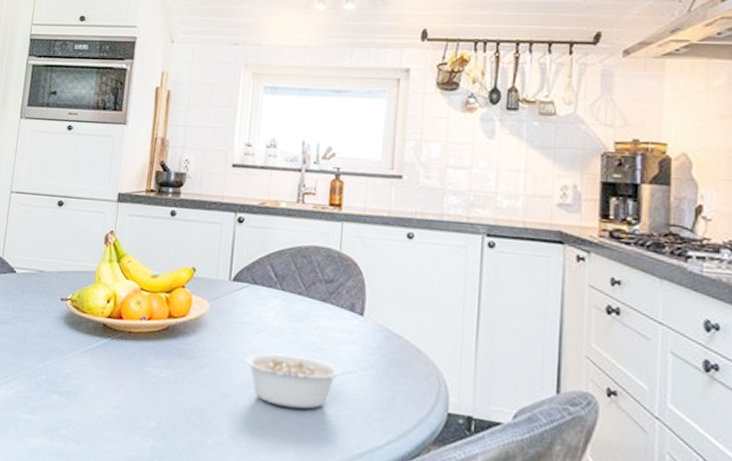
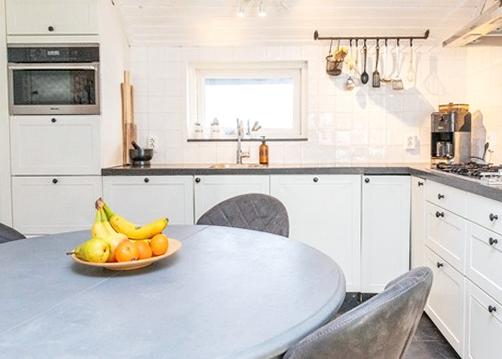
legume: present [244,353,356,409] -> none [210,270,287,305]

